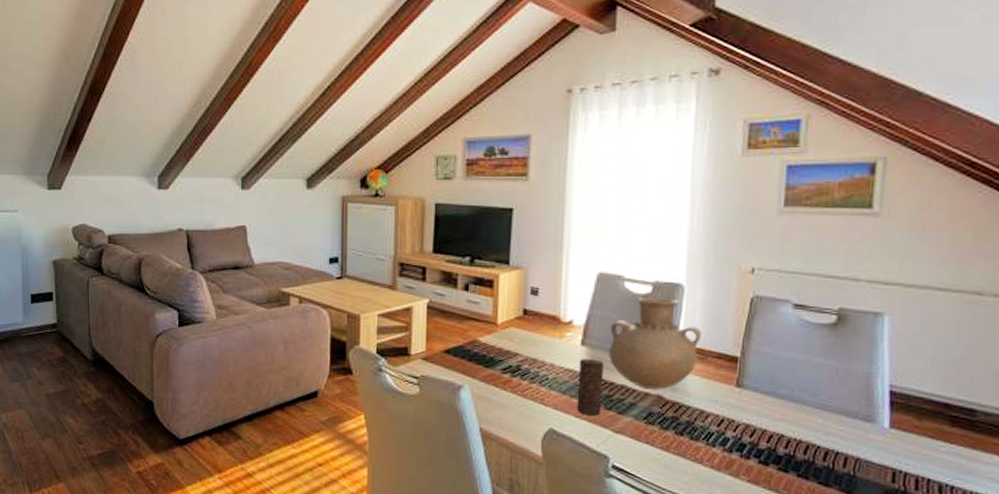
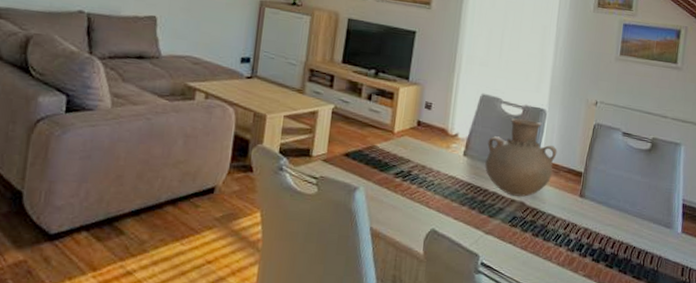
candle: present [576,359,604,416] -> none [455,168,481,218]

